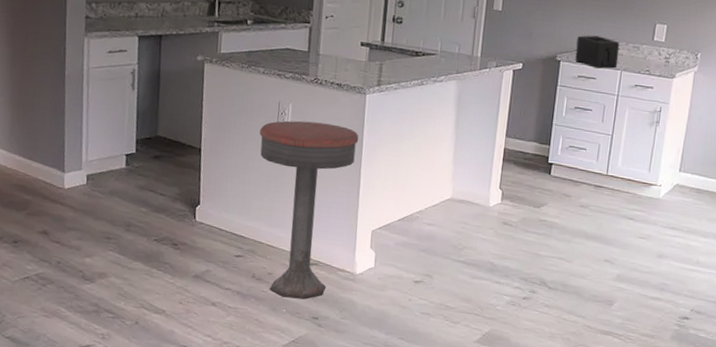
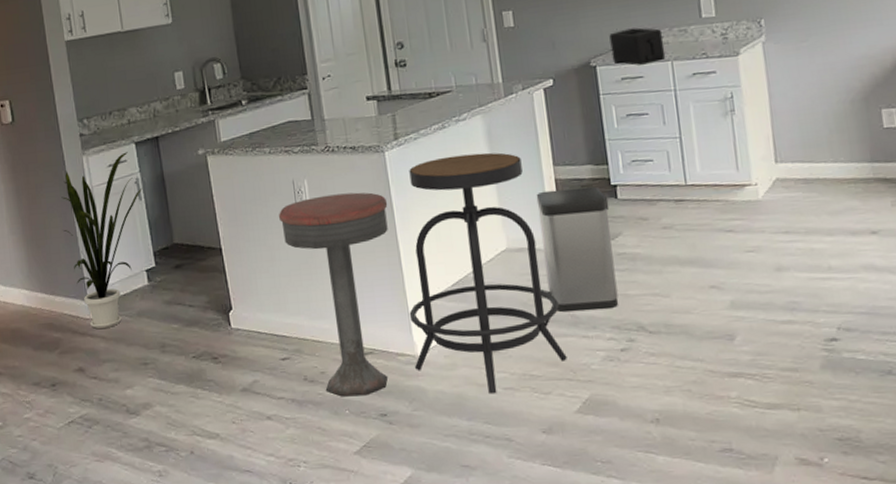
house plant: none [52,42,137,200] -> present [61,152,143,330]
bar stool: none [351,110,483,316] -> present [409,152,567,395]
pedal bin: none [470,156,543,263] -> present [536,186,618,312]

